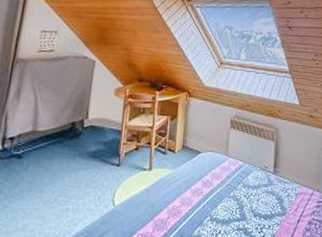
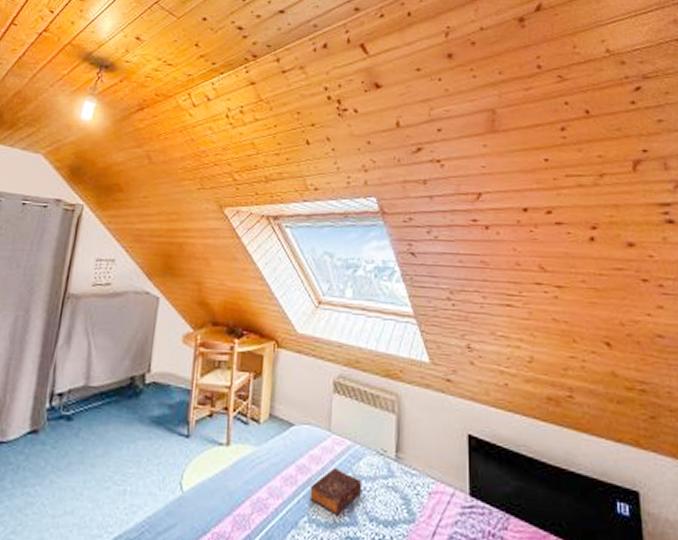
book: none [211,181,250,215] -> present [309,467,363,516]

